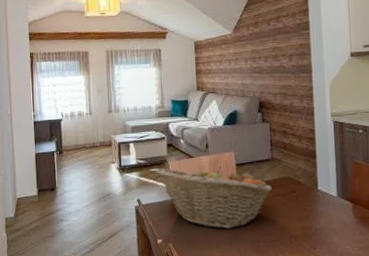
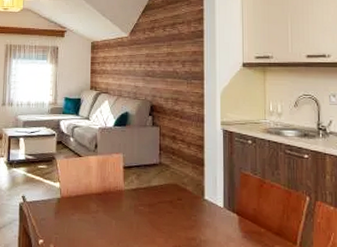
fruit basket: present [154,165,272,229] -> none [42,165,158,234]

